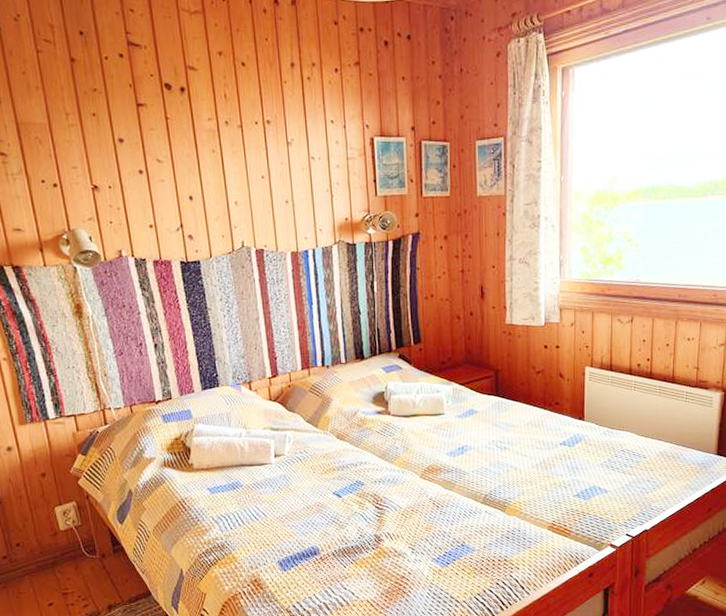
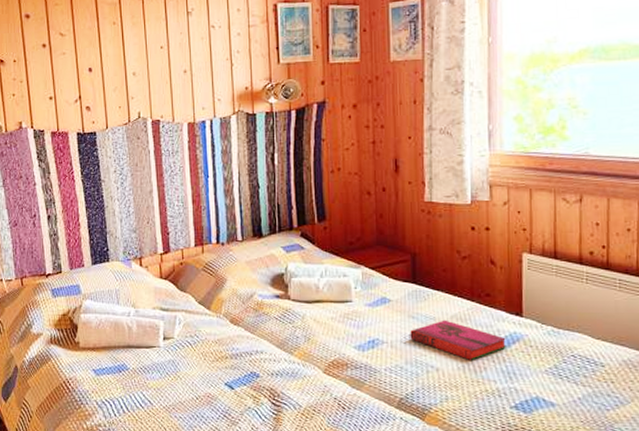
hardback book: none [493,426,571,459] -> present [410,320,506,360]

